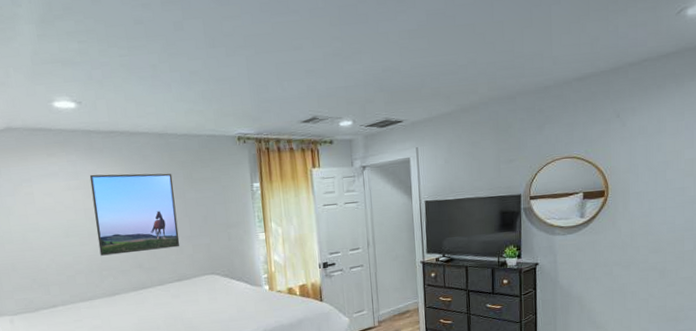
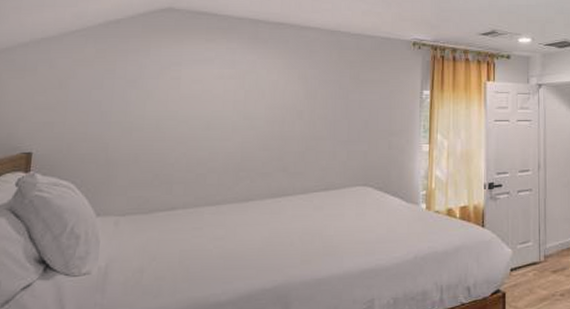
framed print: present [89,173,180,256] -> none [241,64,338,154]

